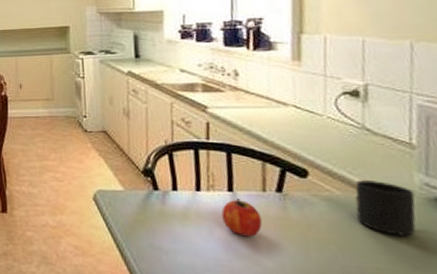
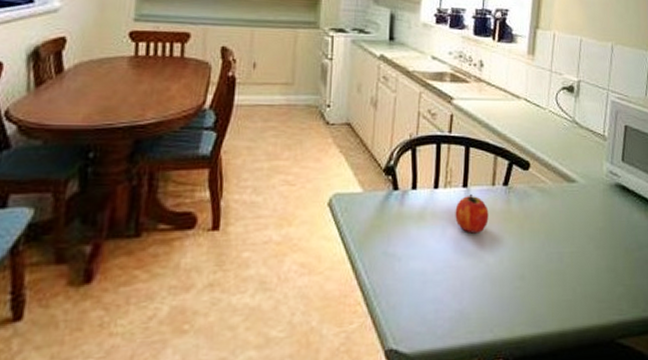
mug: present [355,180,416,236] -> none [561,170,602,220]

